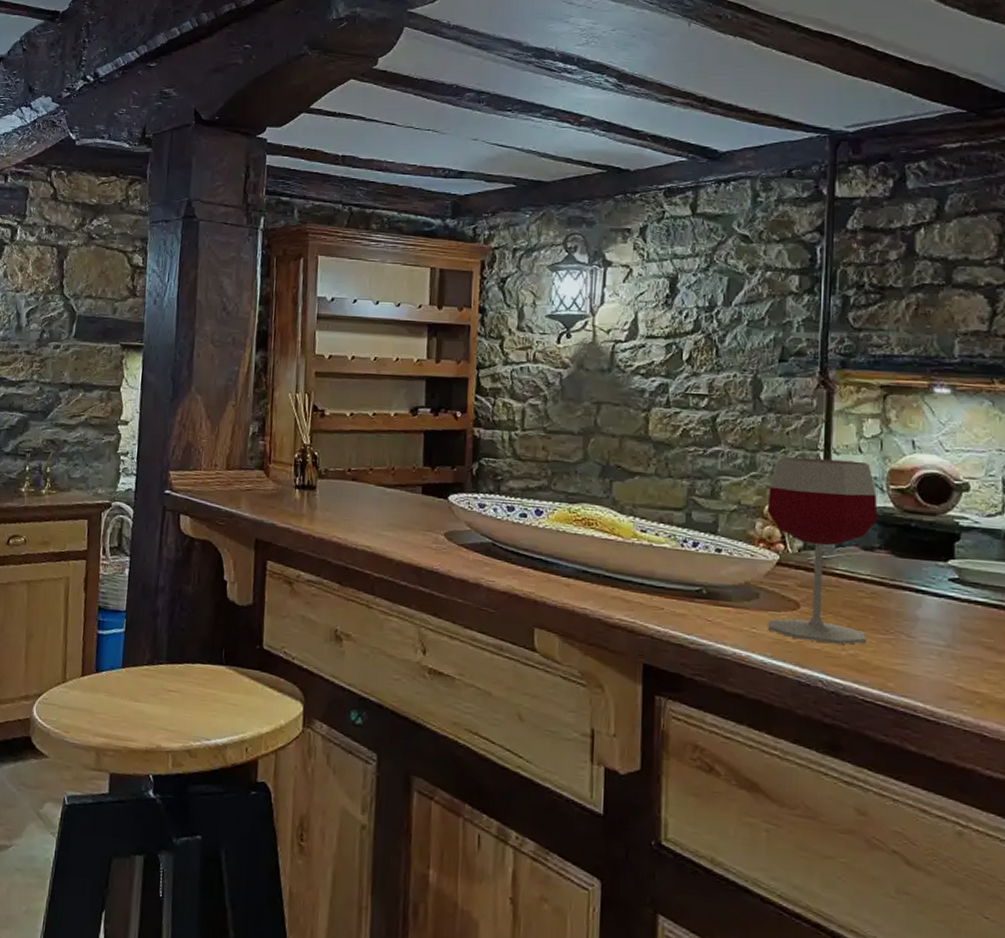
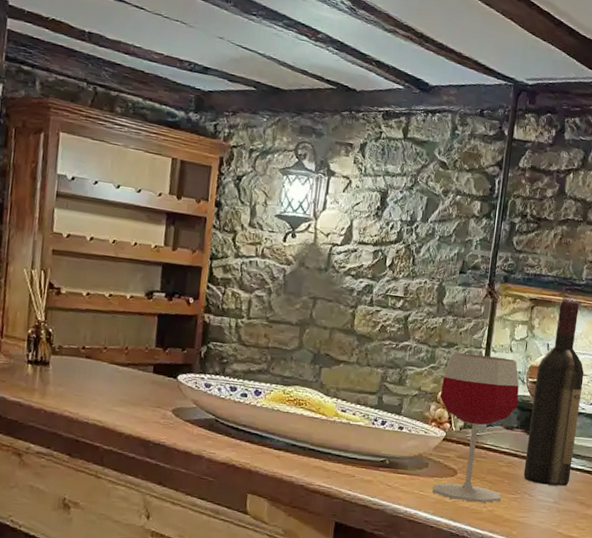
wine bottle: none [896,385,972,625] -> present [523,300,584,486]

